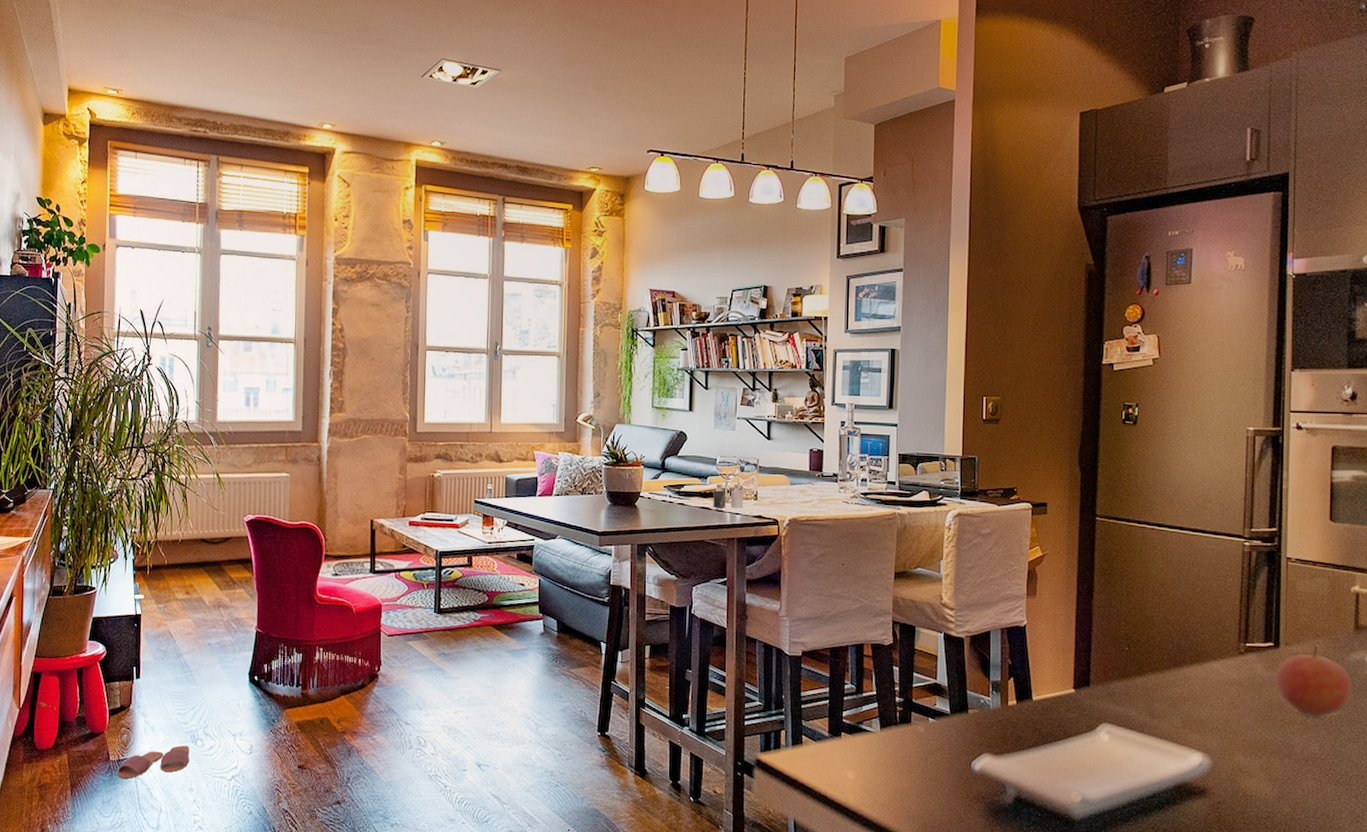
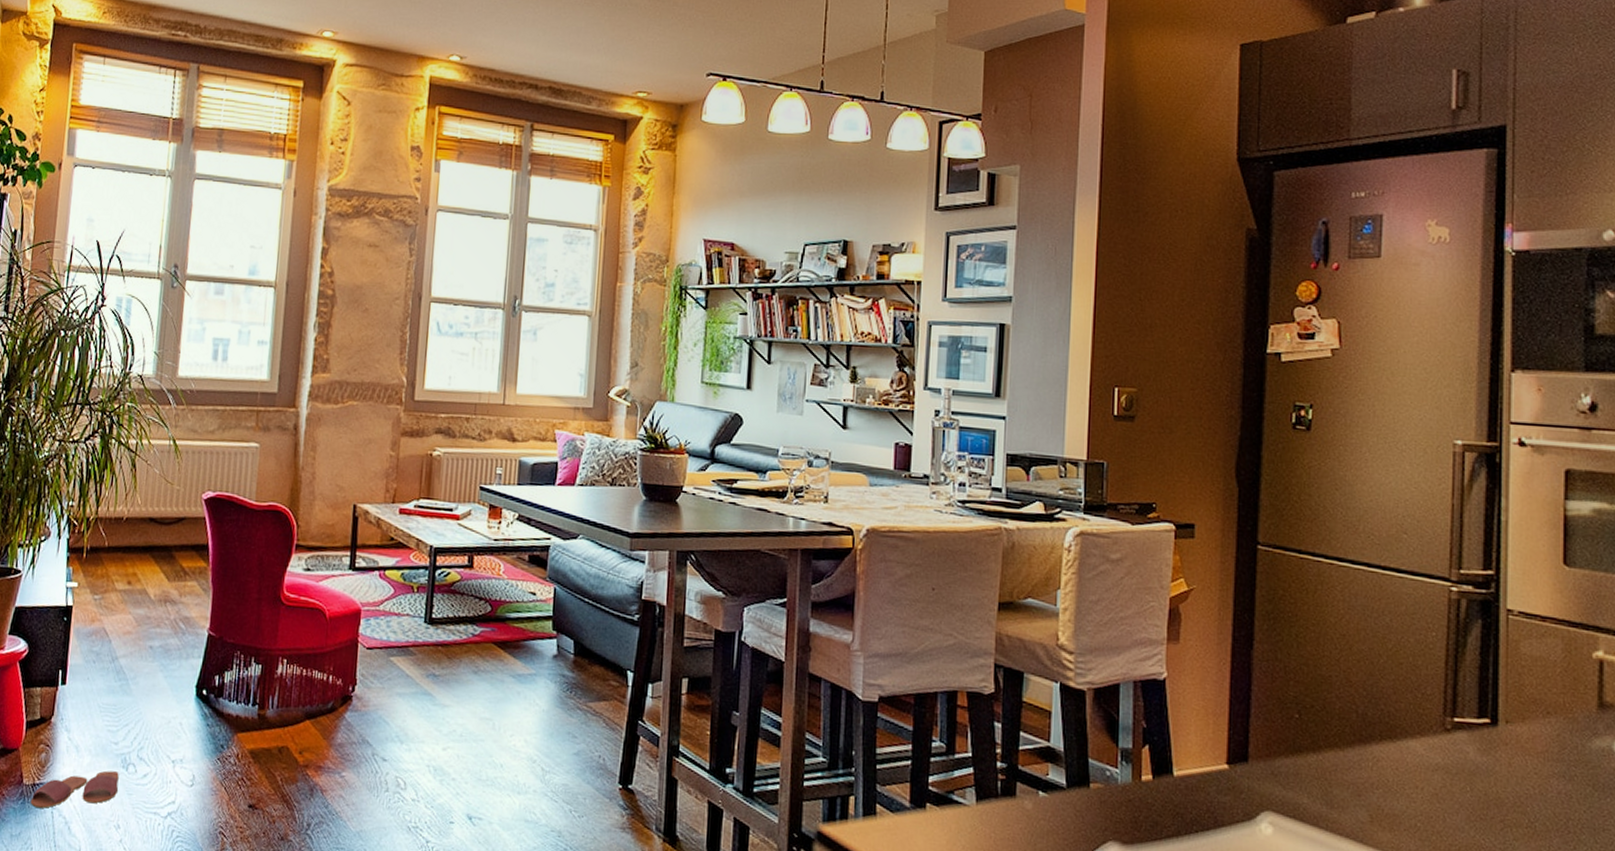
candle: present [713,483,744,509] -> none [772,480,812,513]
fruit: present [1276,646,1352,717] -> none [1493,726,1596,820]

